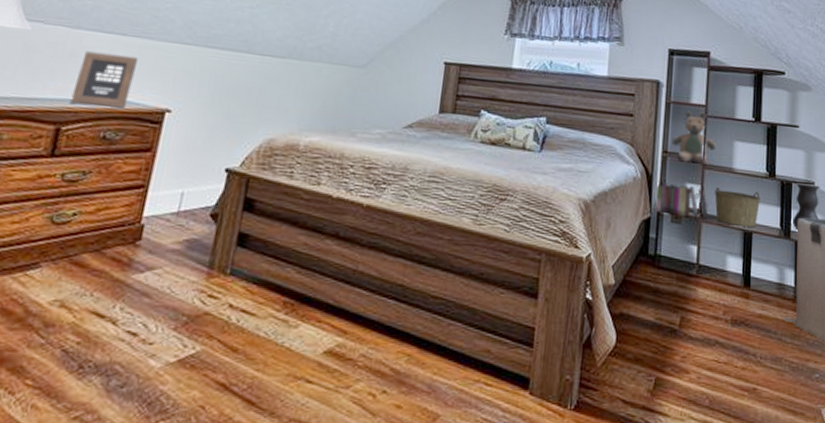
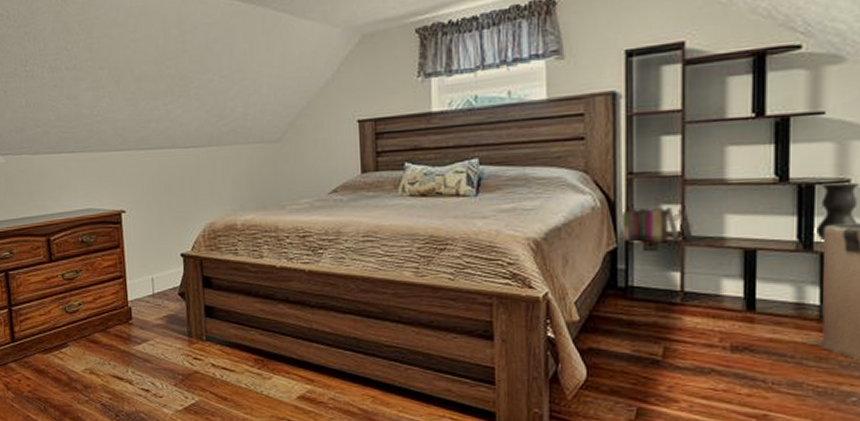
picture frame: present [70,51,138,108] -> none [48,169,91,218]
teddy bear: present [672,110,717,166] -> none [639,118,701,182]
basket: present [715,188,760,228] -> none [701,202,767,246]

